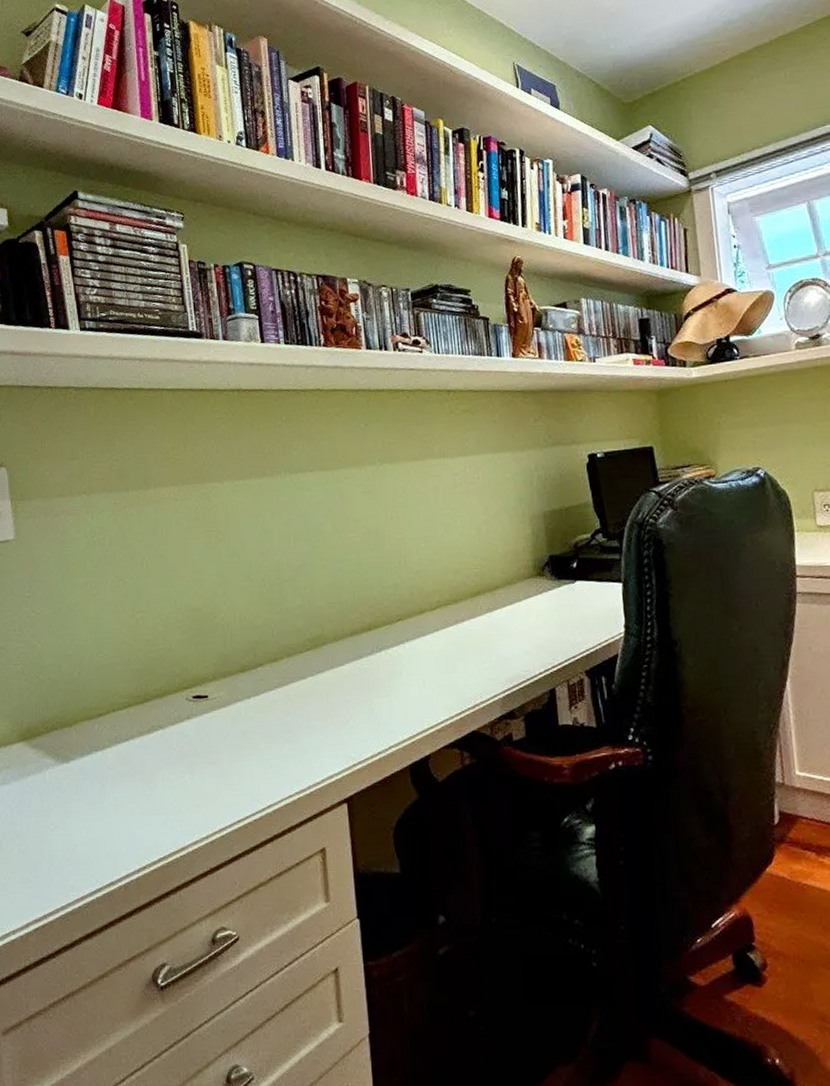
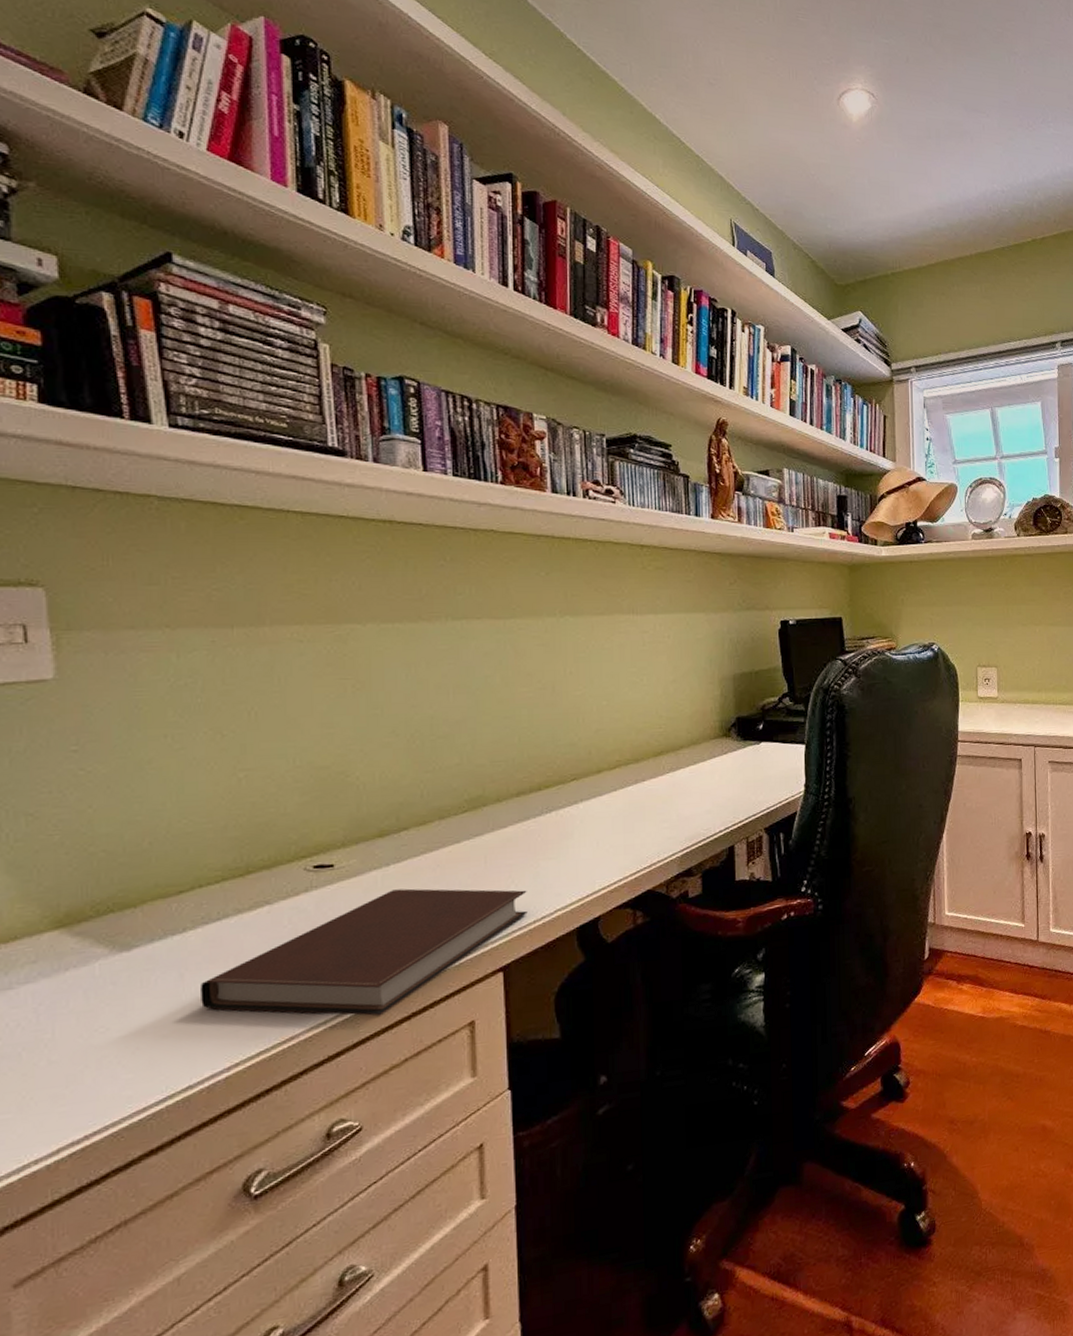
notebook: none [116,720,365,836] -> present [201,888,528,1016]

